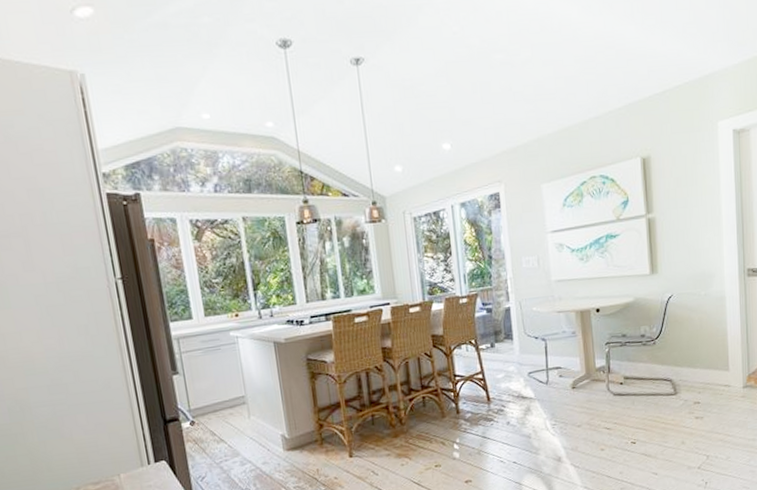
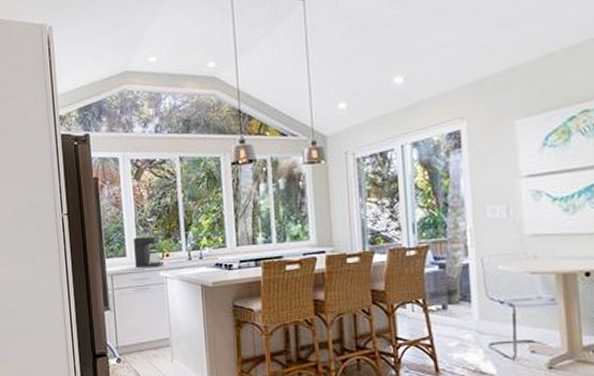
coffee maker: none [199,297,235,330] -> present [134,236,165,268]

